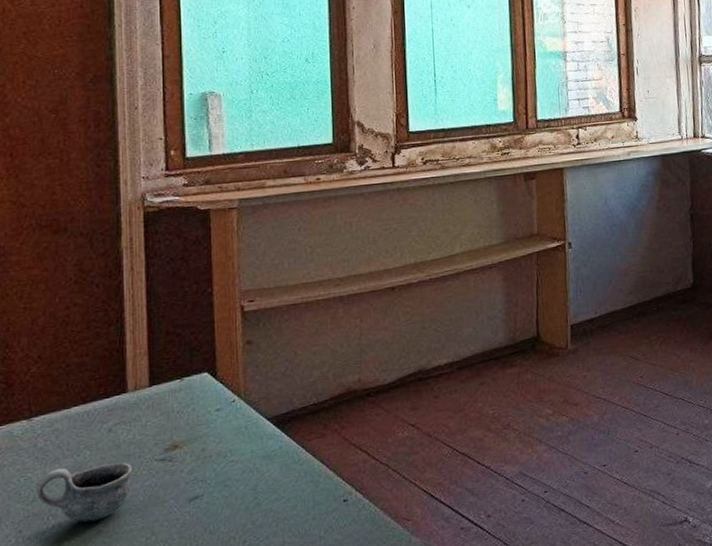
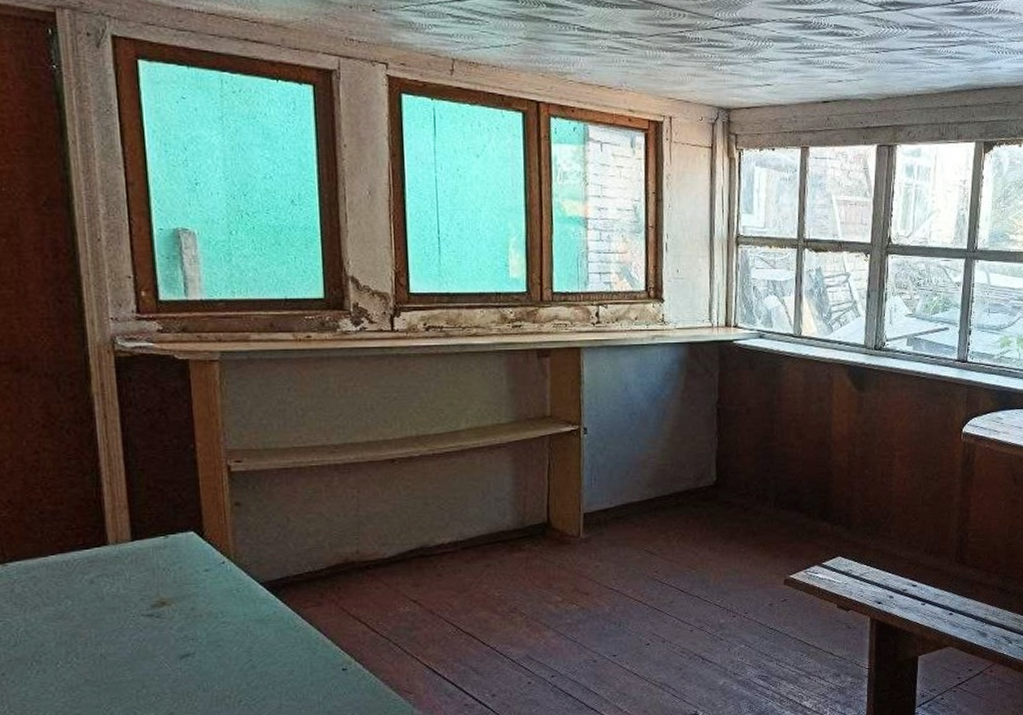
mug: present [36,462,132,523] -> none [16,615,118,671]

